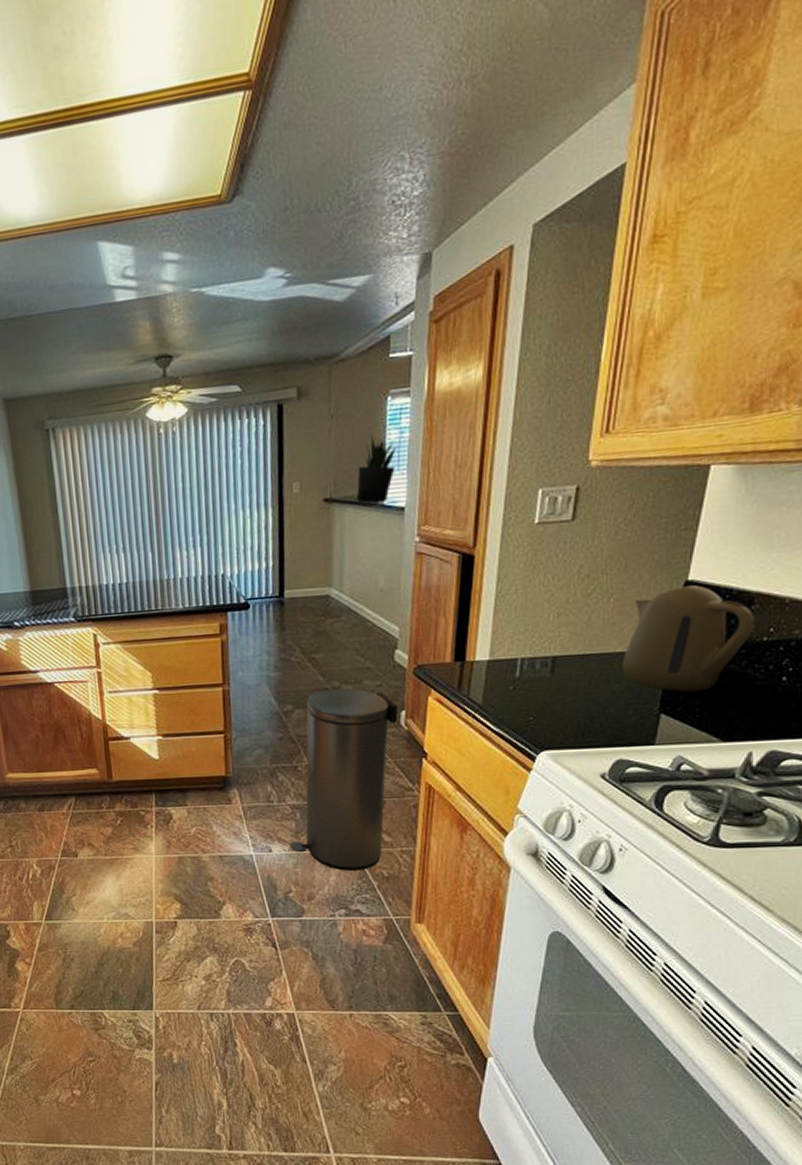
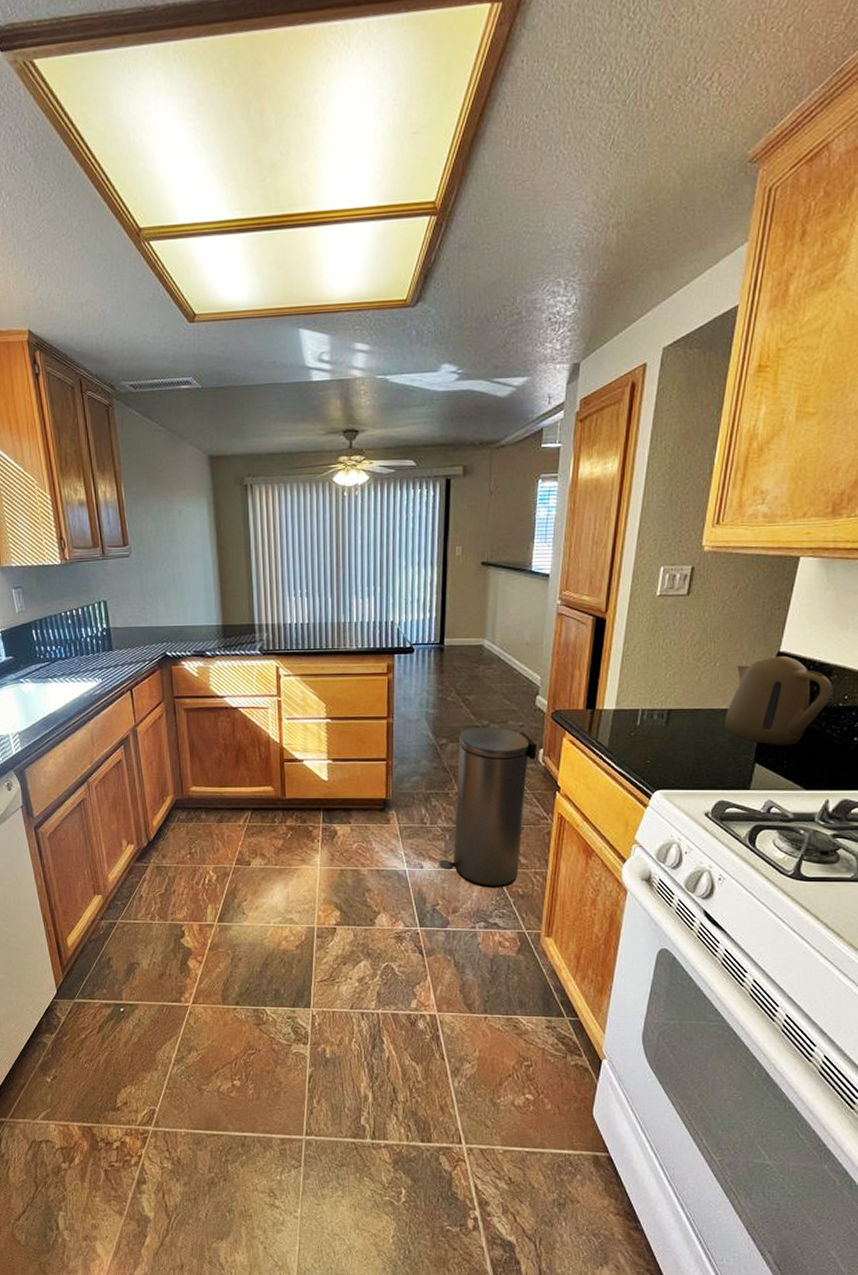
planter: present [356,436,397,503] -> none [508,512,545,569]

